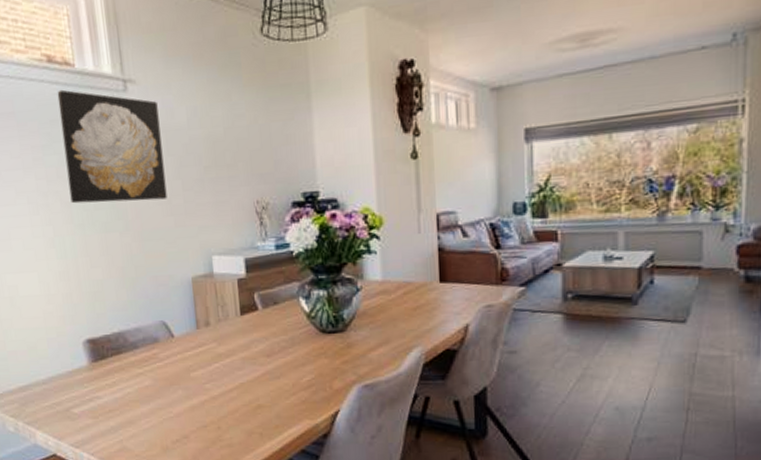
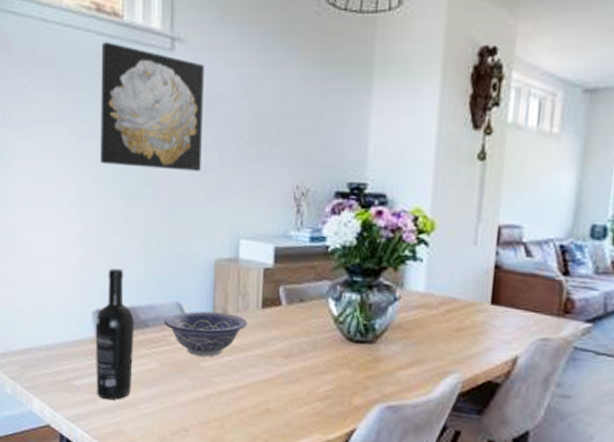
wine bottle: none [86,299,130,422] -> present [95,268,135,400]
decorative bowl: none [152,324,229,368] -> present [164,311,247,357]

